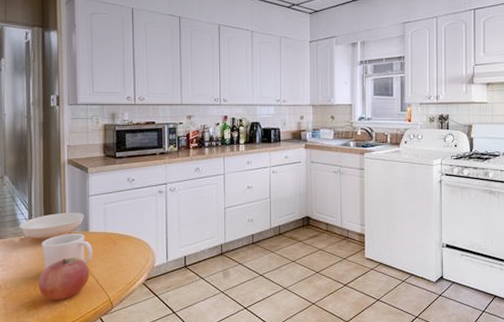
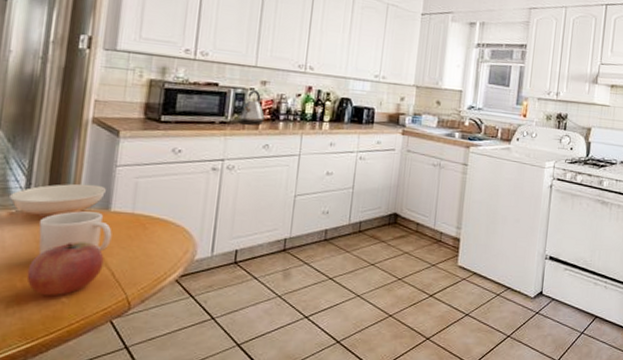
kettle: none [174,123,193,153] -> present [239,89,265,126]

